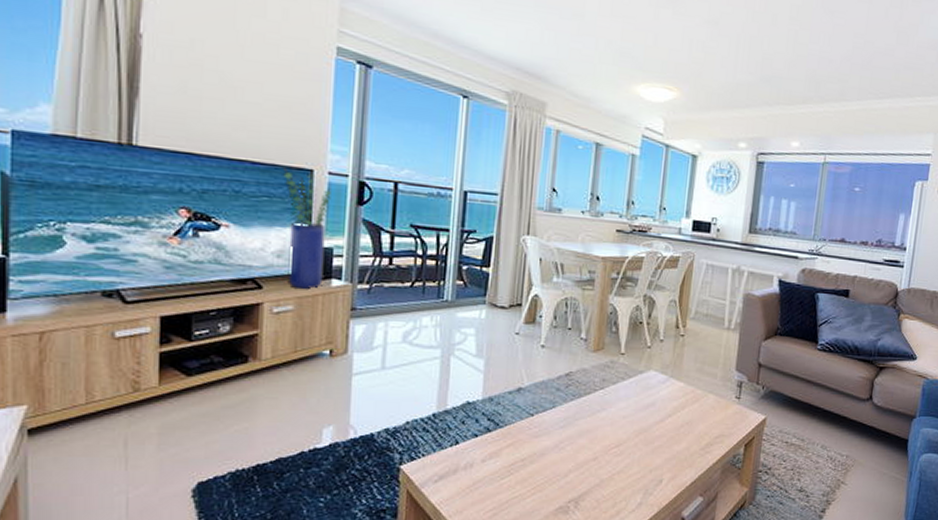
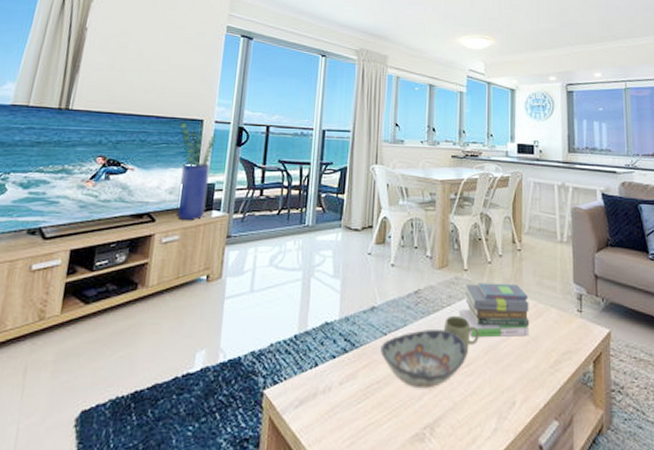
decorative bowl: none [526,412,619,467] -> present [380,330,468,389]
mug: none [594,398,632,435] -> present [443,315,479,353]
books: none [611,367,687,421] -> present [458,283,530,338]

